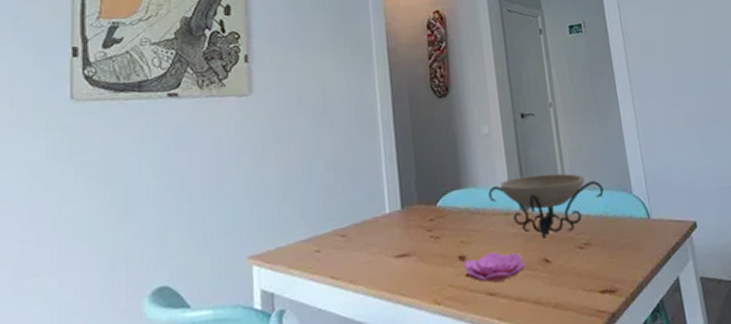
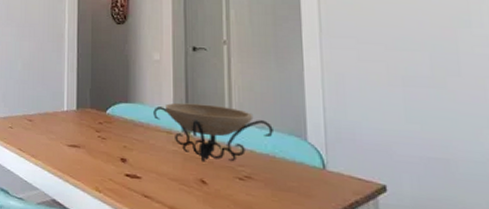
flower: present [464,252,525,283] -> none [125,161,181,188]

